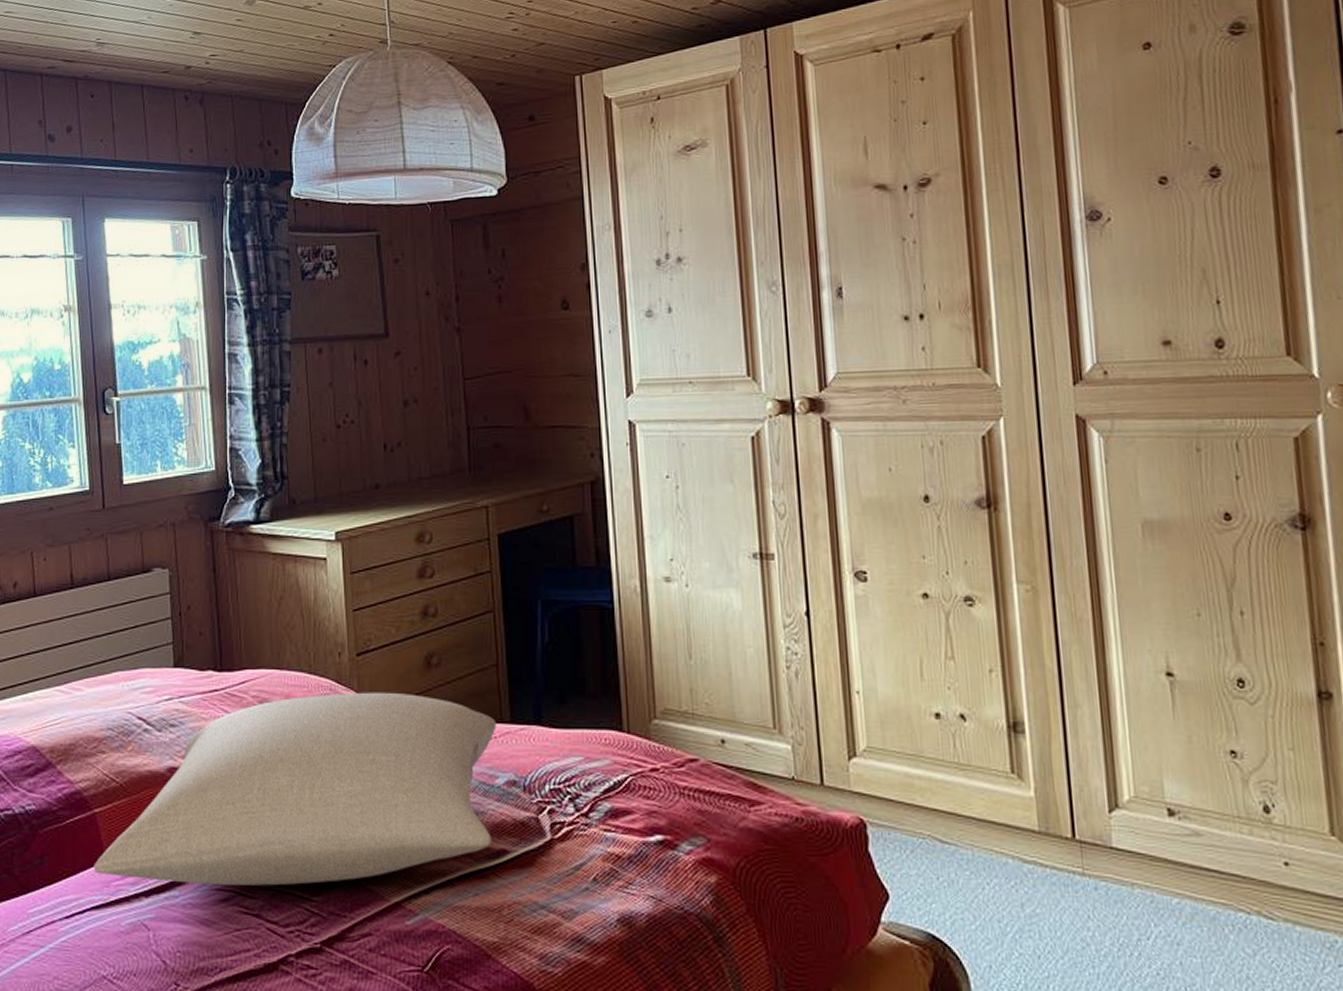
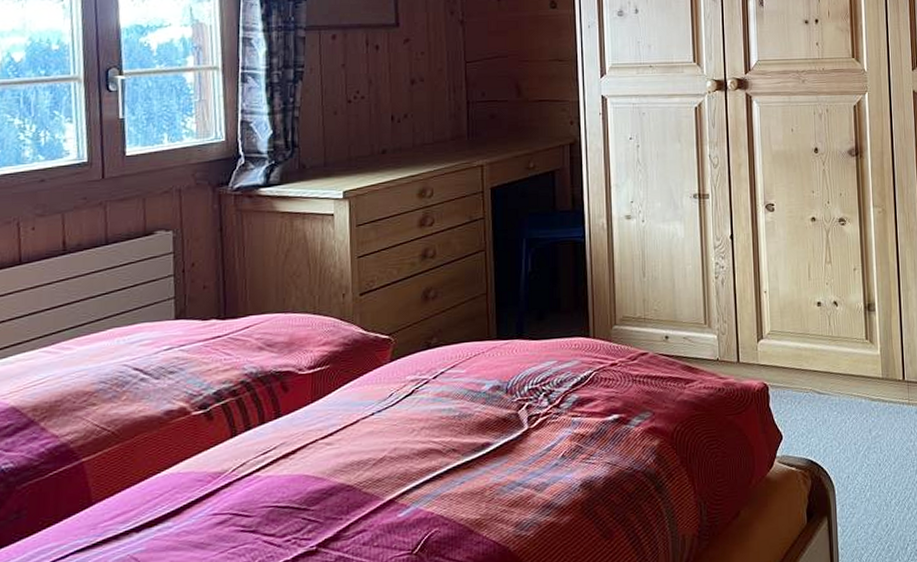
pillow: present [93,692,497,886] -> none [79,323,485,519]

